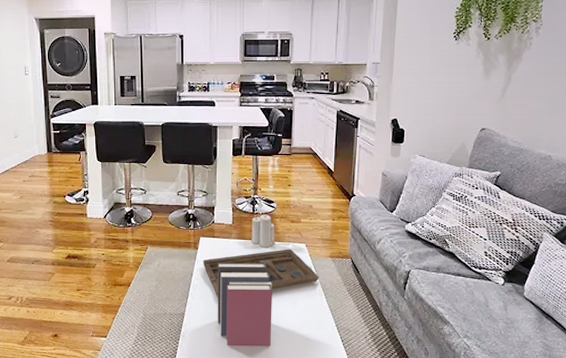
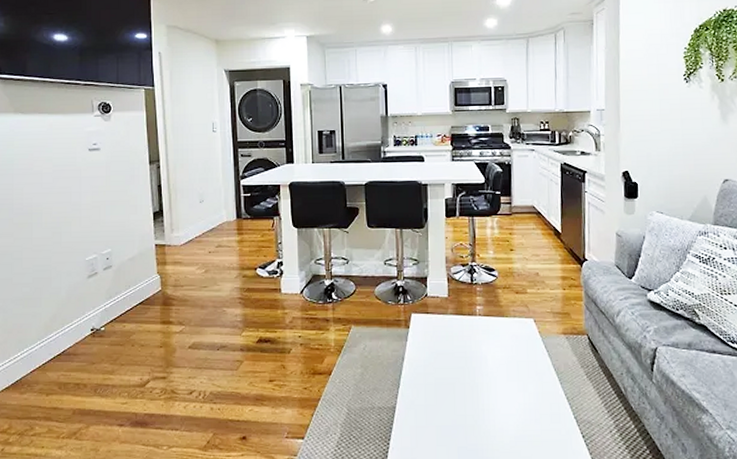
decorative tray: present [203,249,319,297] -> none [415,325,552,386]
books: present [217,263,272,347] -> none [432,343,499,447]
candle: present [250,214,276,248] -> none [469,284,499,324]

